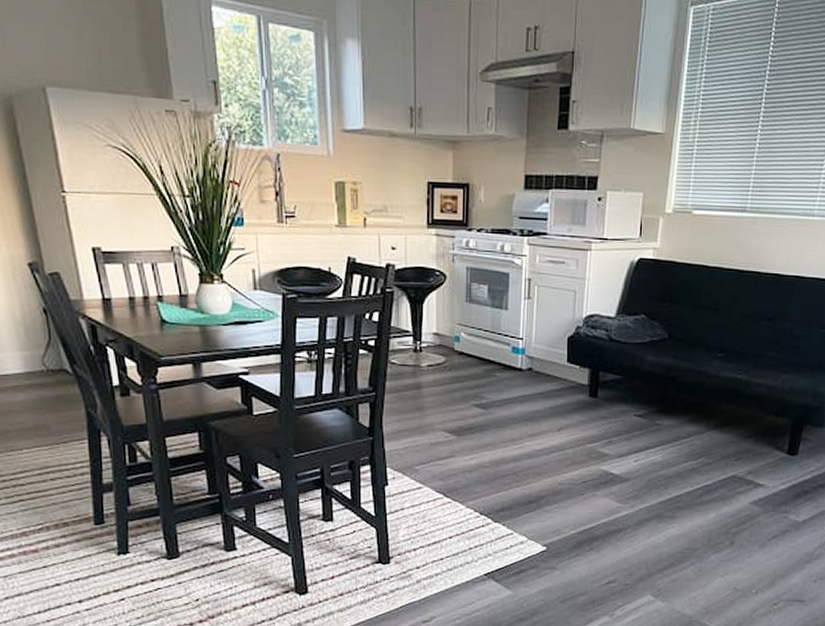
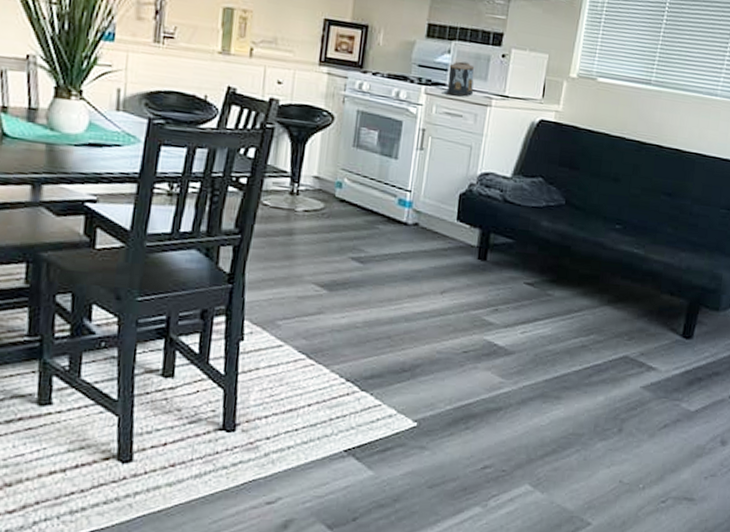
canister: none [543,209,573,244] -> present [442,61,474,97]

